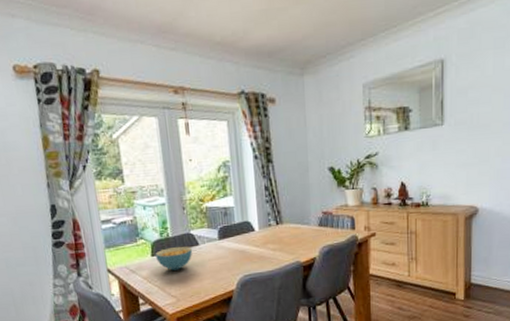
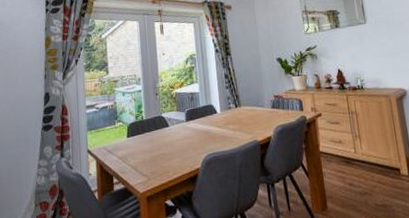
cereal bowl: present [156,246,193,271] -> none [131,128,163,151]

